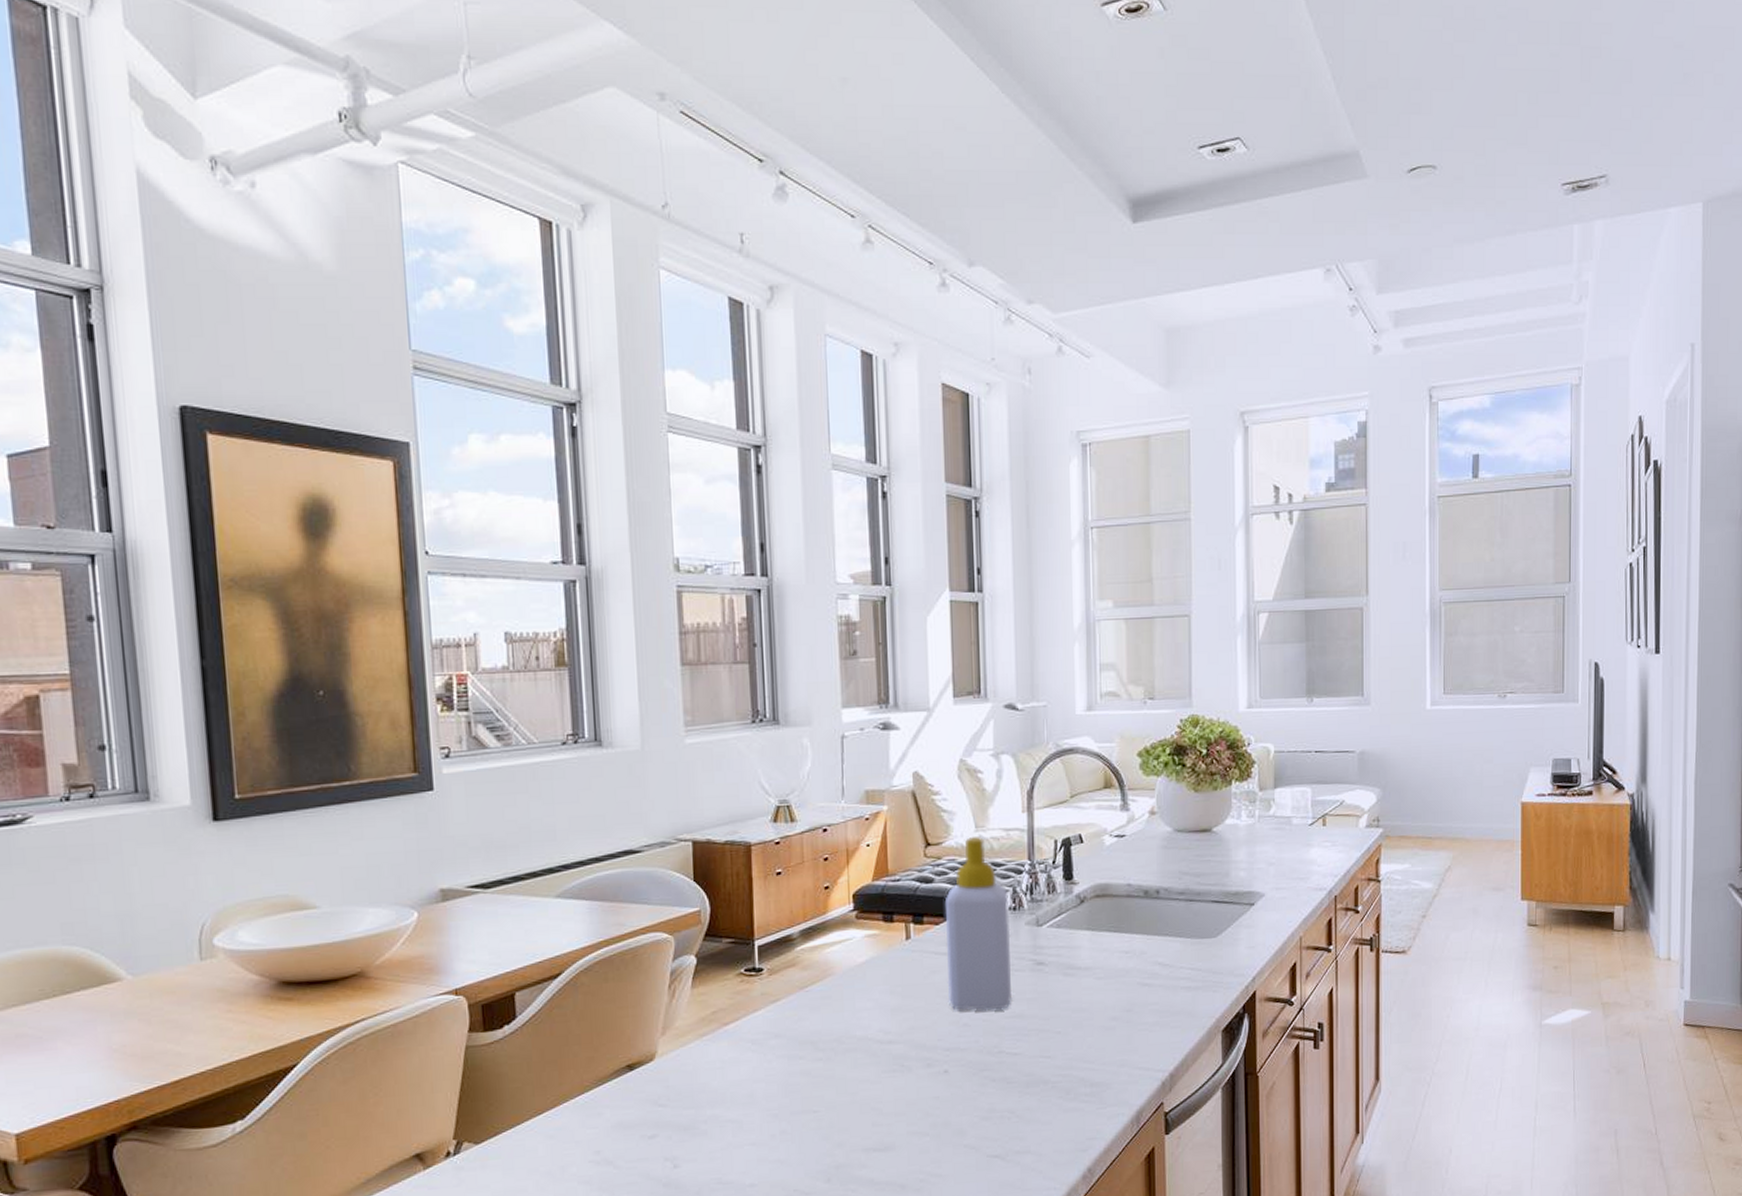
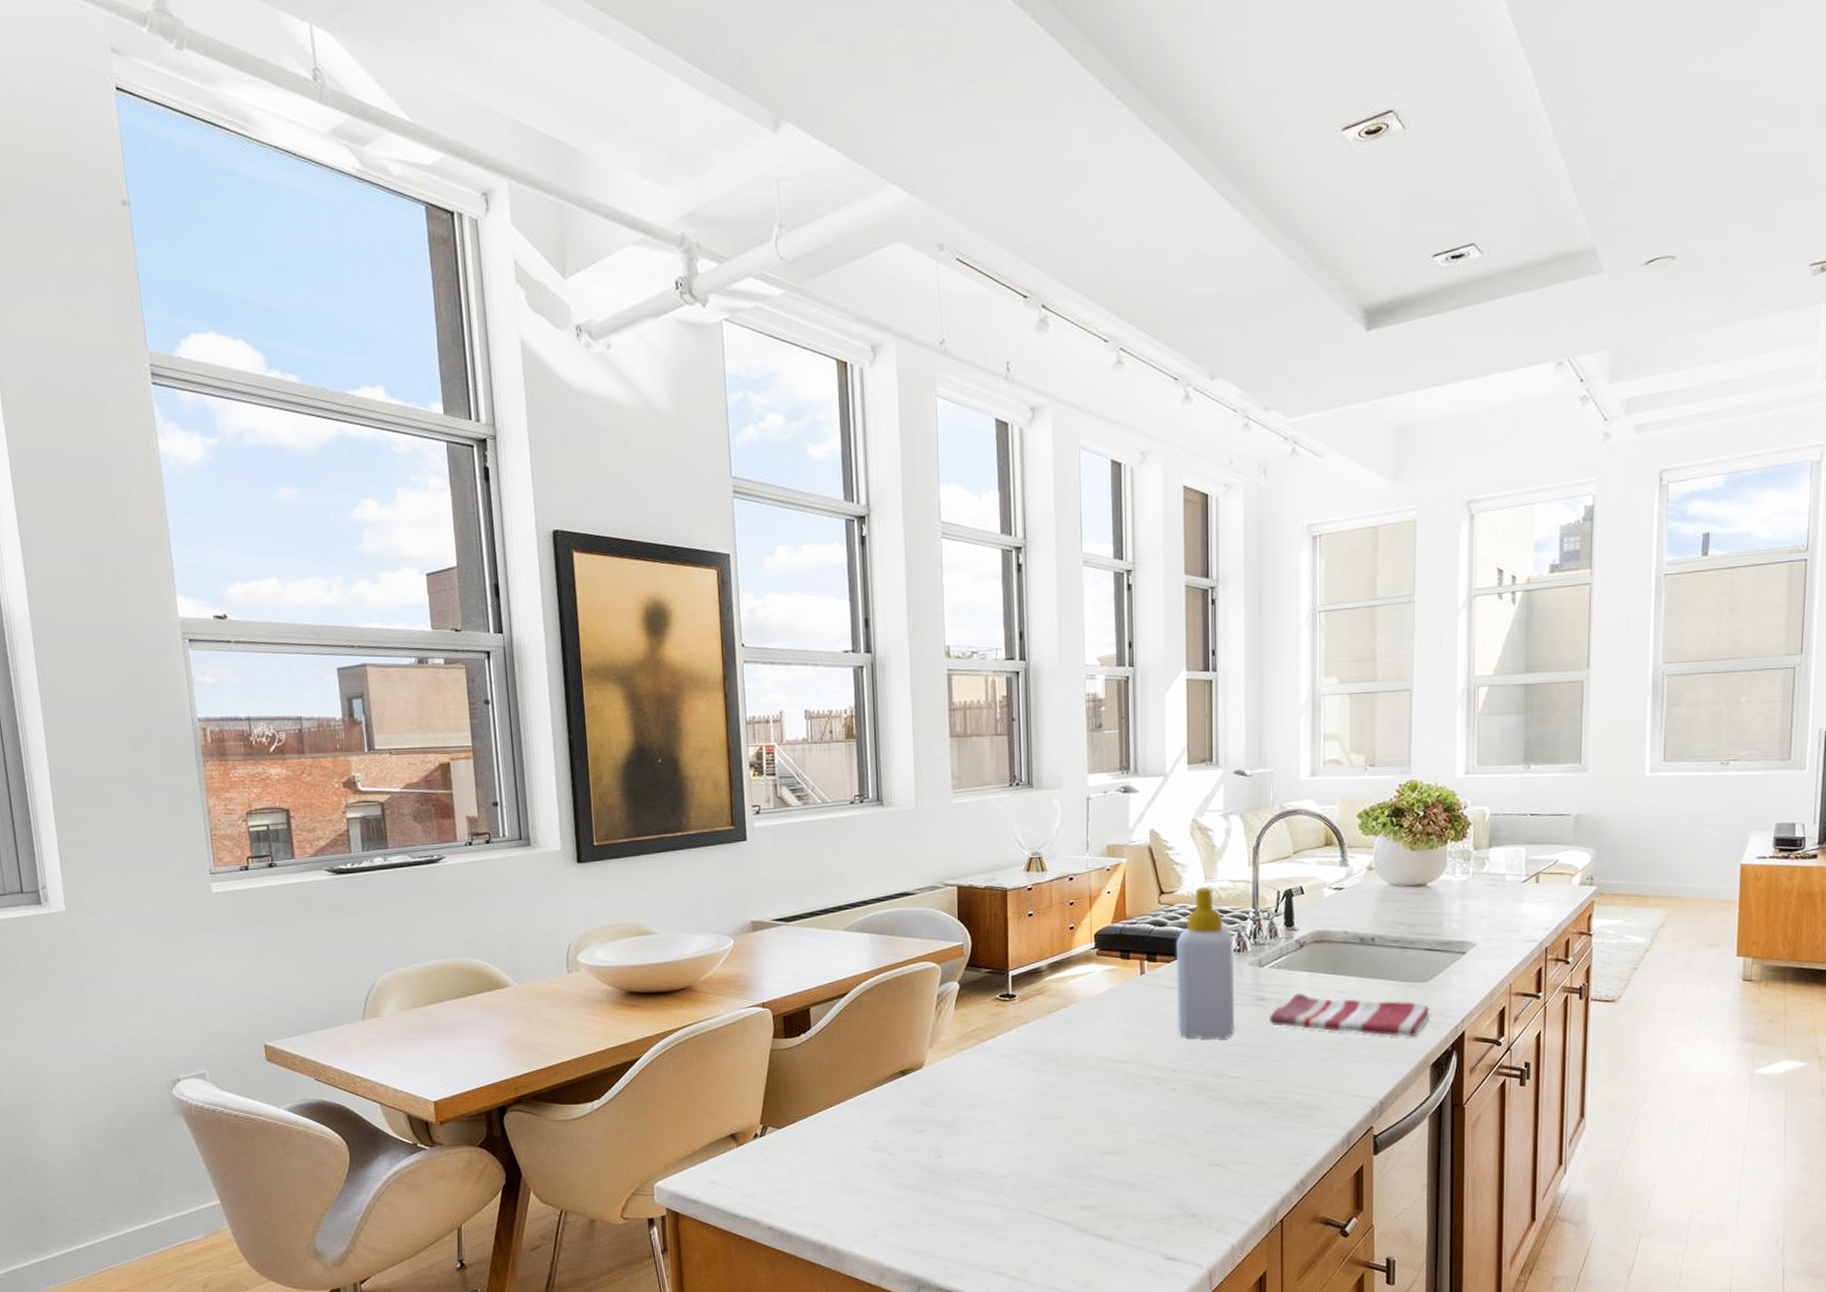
dish towel: none [1050,955,1221,1001] -> present [1270,993,1431,1038]

